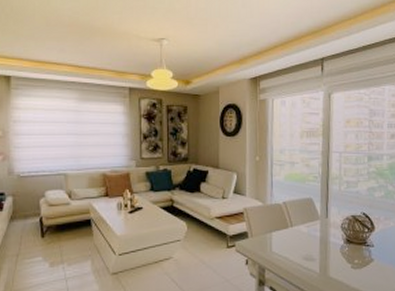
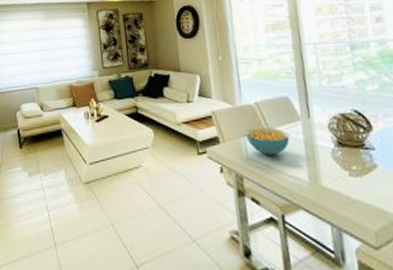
cereal bowl: none [271,224,309,250] -> present [245,126,290,155]

